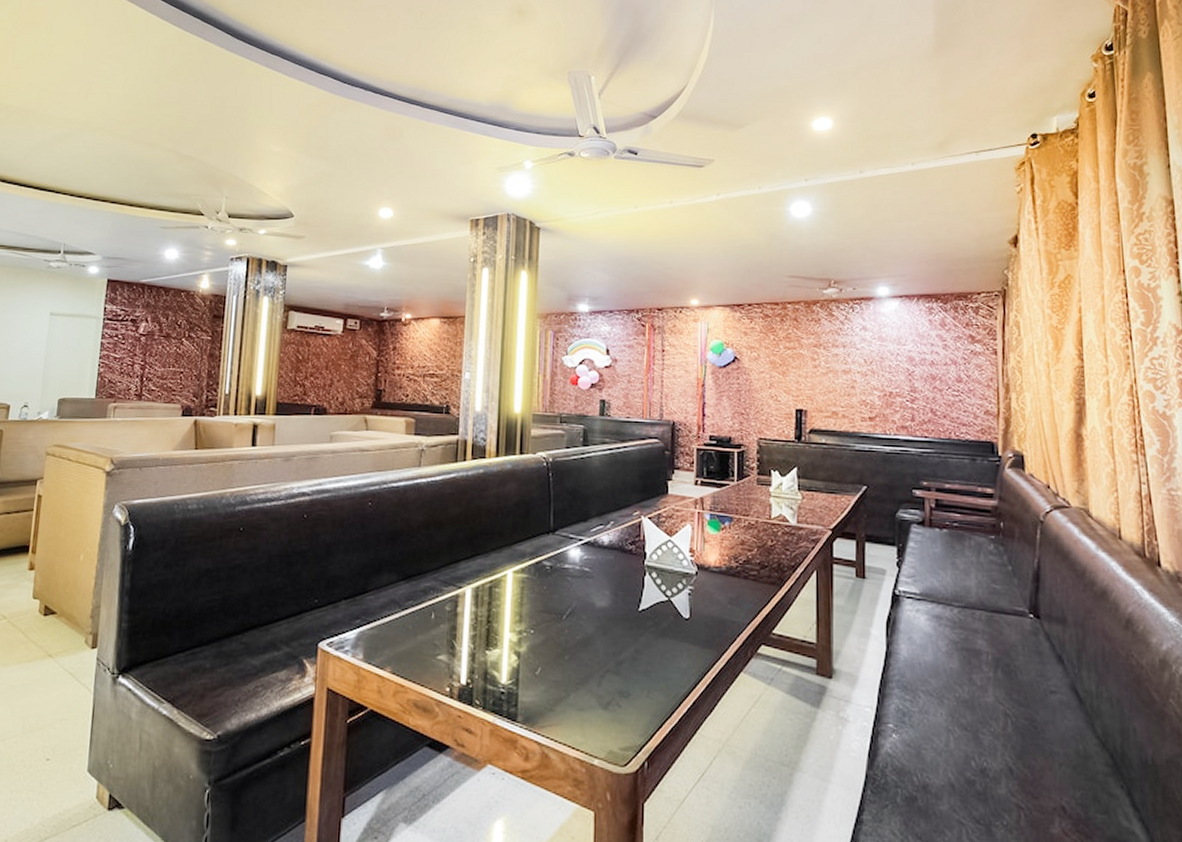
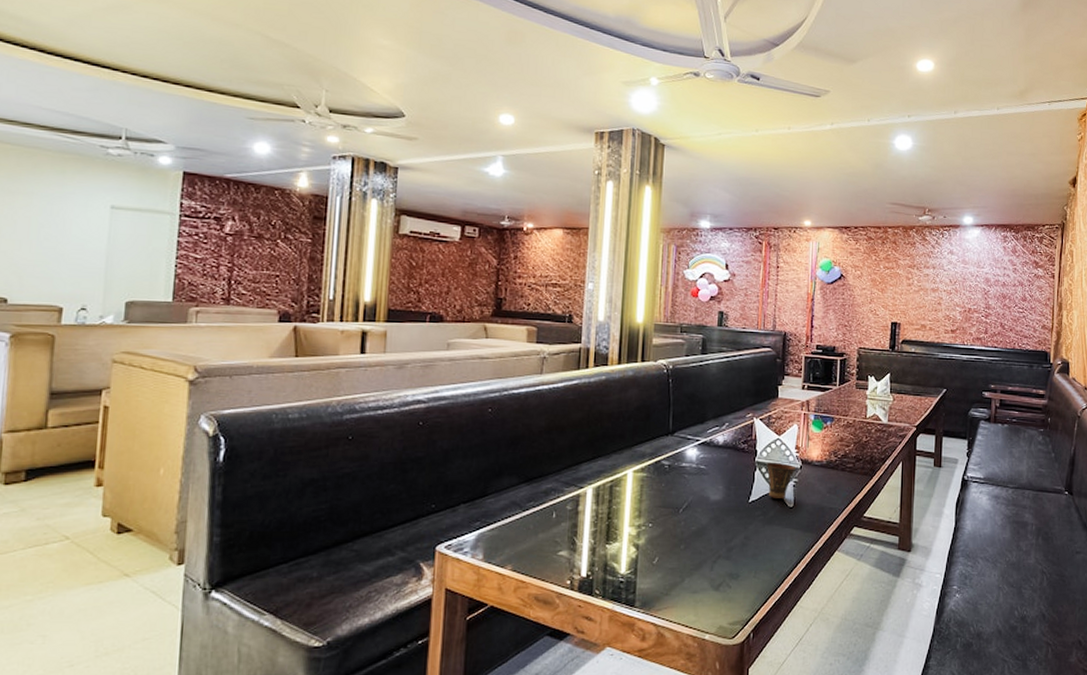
cup: none [657,566,690,609] -> present [766,462,795,500]

